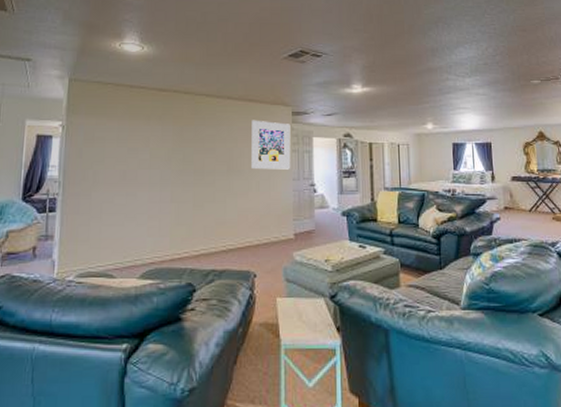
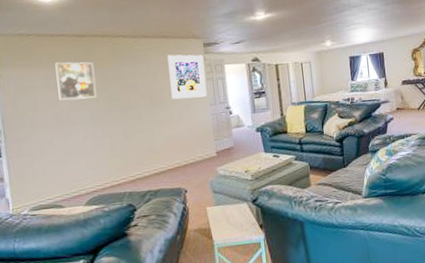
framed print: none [129,115,171,157] -> present [55,62,96,100]

